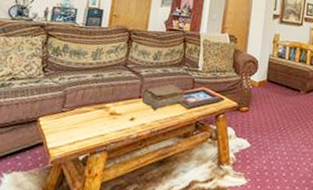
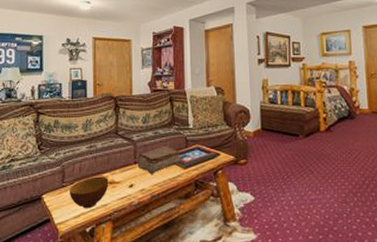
bowl: none [67,106,111,137] -> present [70,176,109,209]

